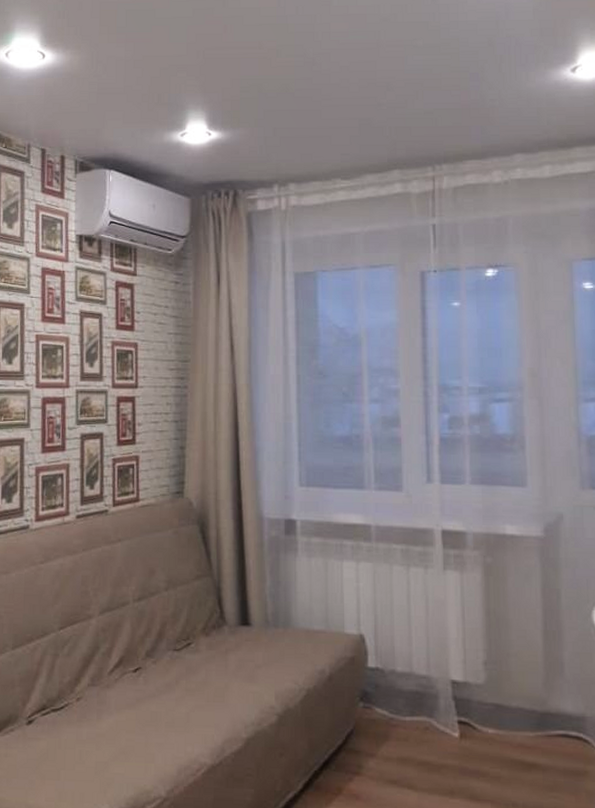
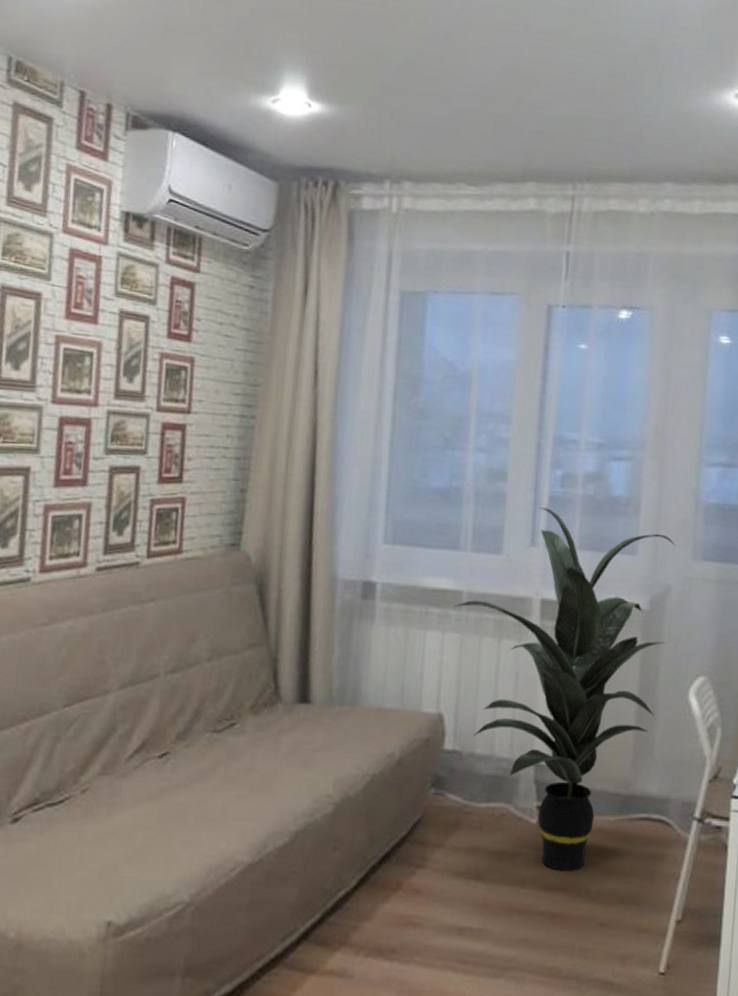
indoor plant: none [365,448,564,784] -> present [454,507,676,871]

